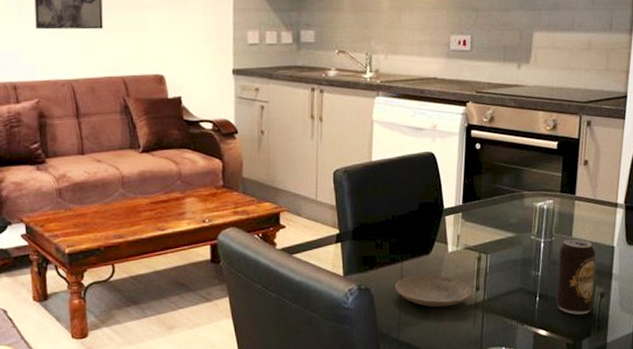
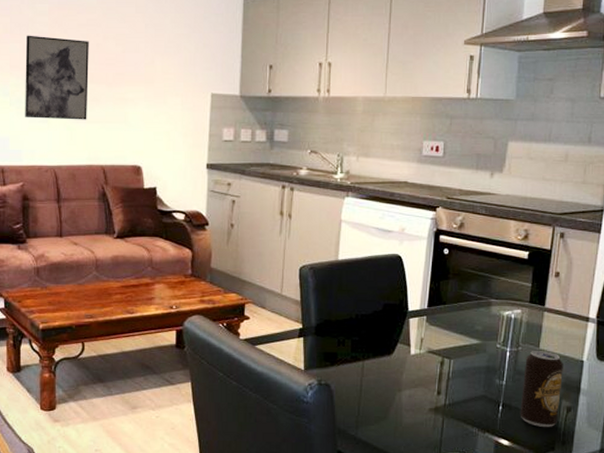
plate: present [395,275,472,308] -> none [355,375,433,409]

